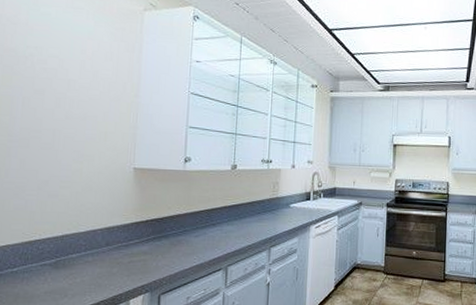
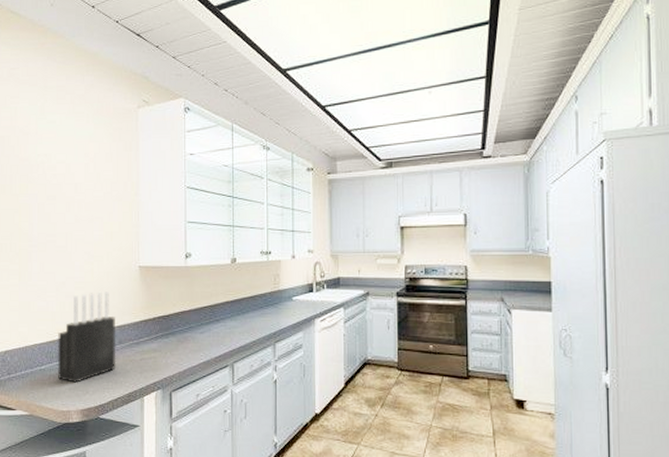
knife block: none [31,192,104,286] -> present [57,292,116,383]

